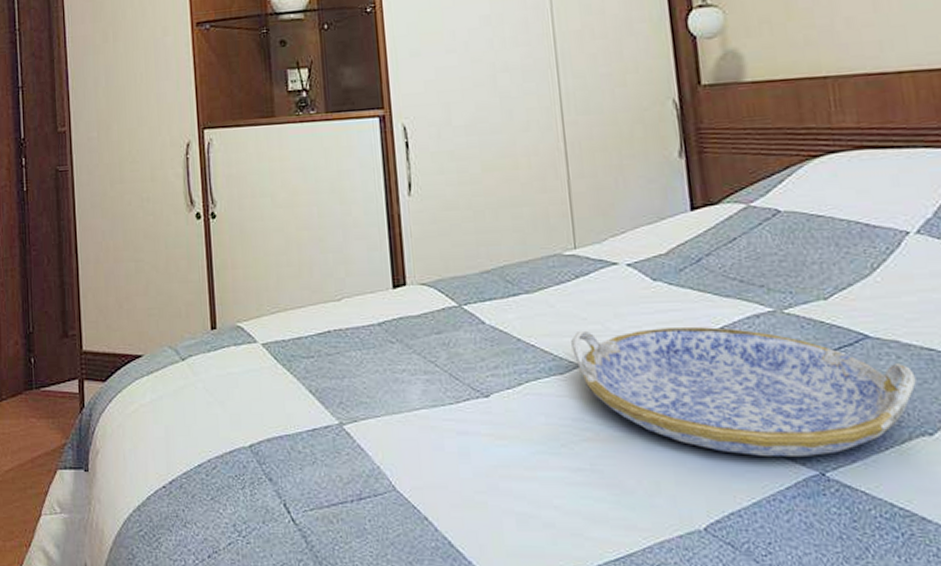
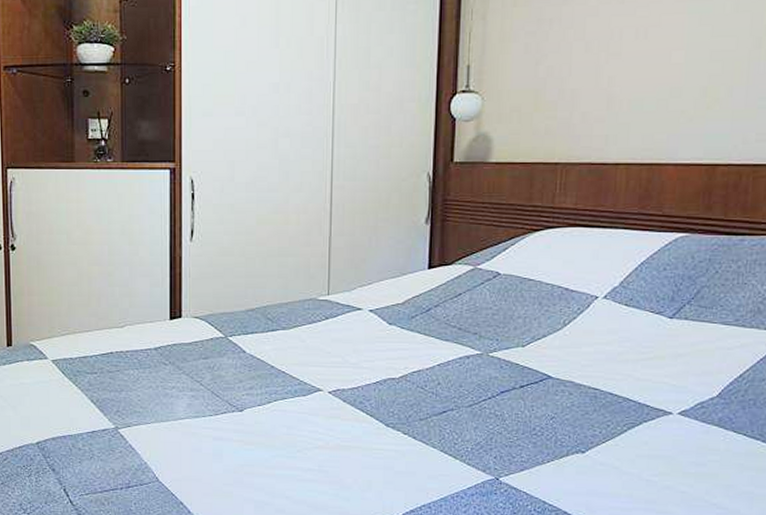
serving tray: present [571,327,917,456] -> none [315,362,580,465]

